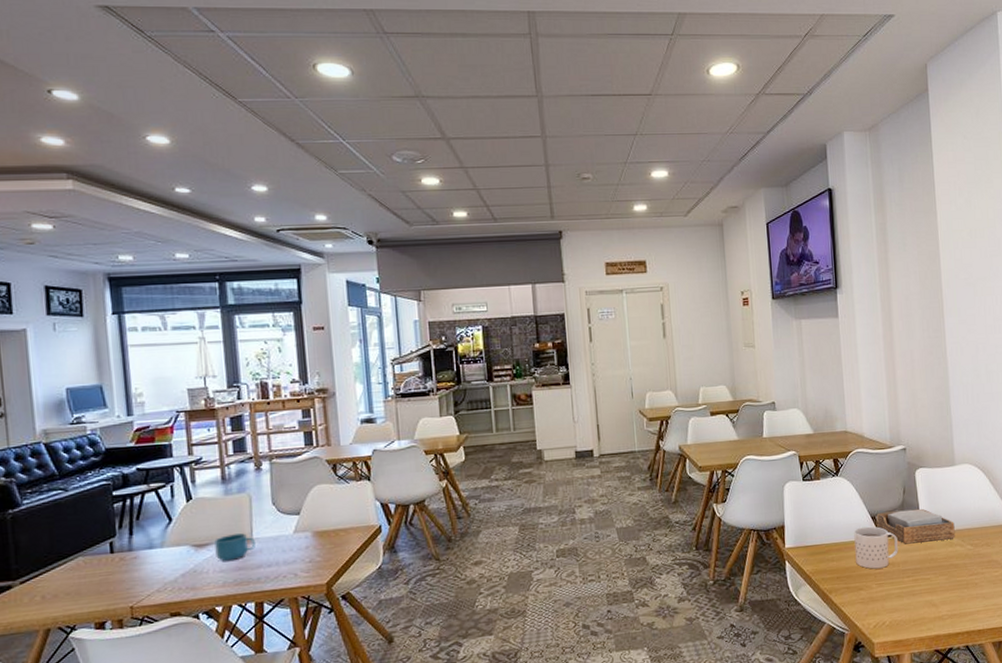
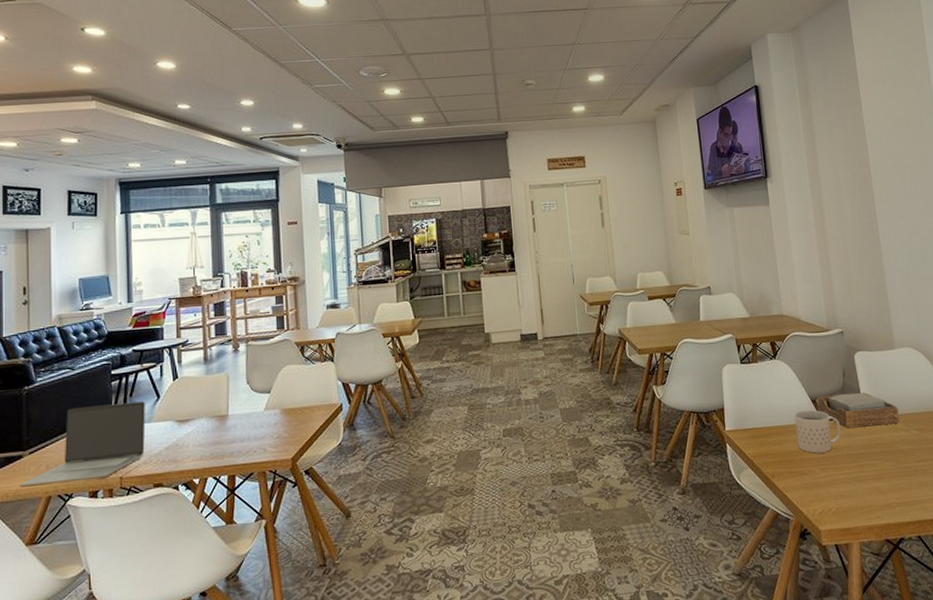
laptop: none [11,525,158,620] -> present [19,401,146,487]
cup: present [214,533,255,561] -> none [195,410,230,436]

